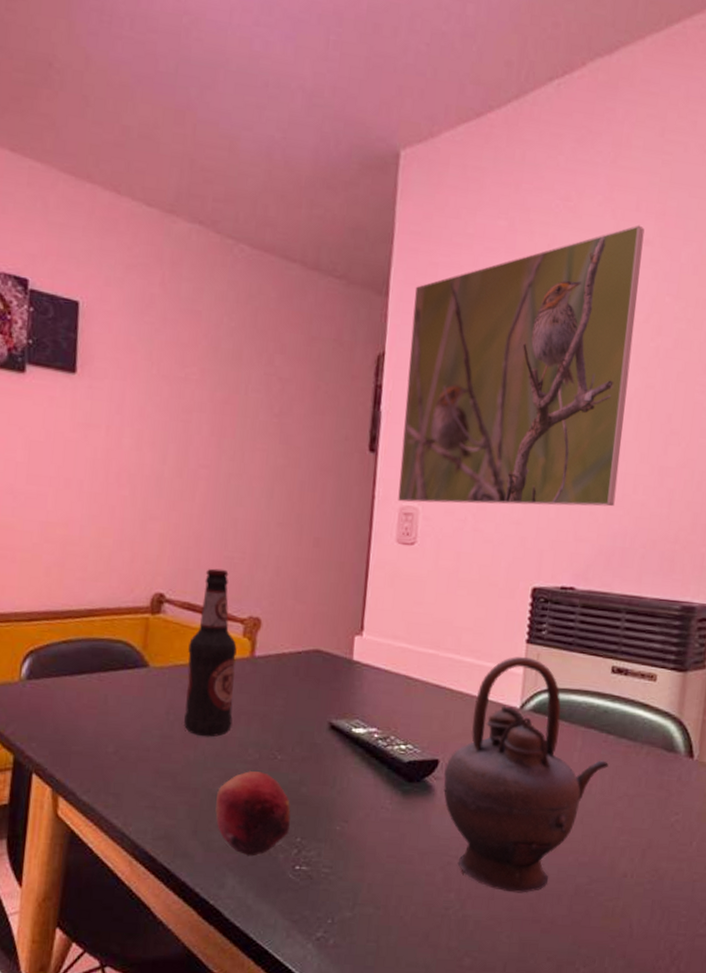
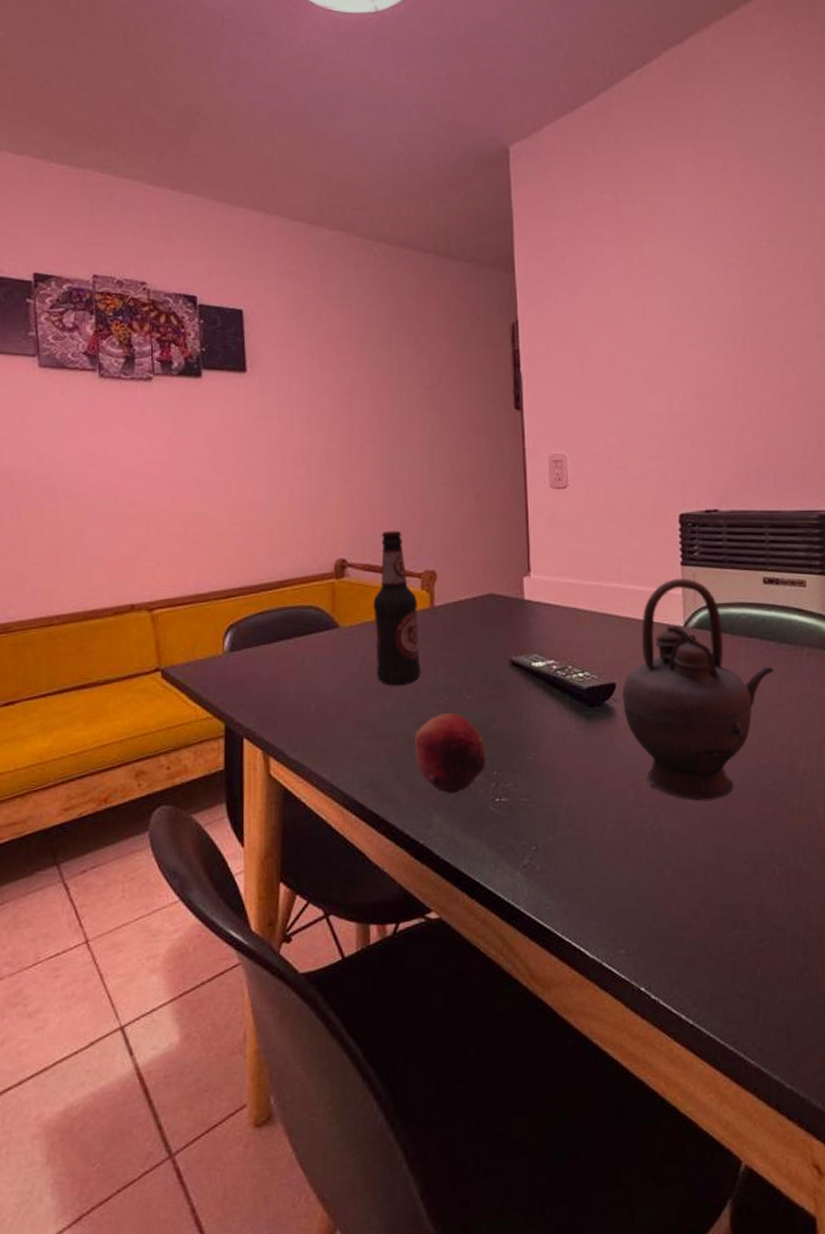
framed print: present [398,225,645,507] -> none [537,183,743,451]

